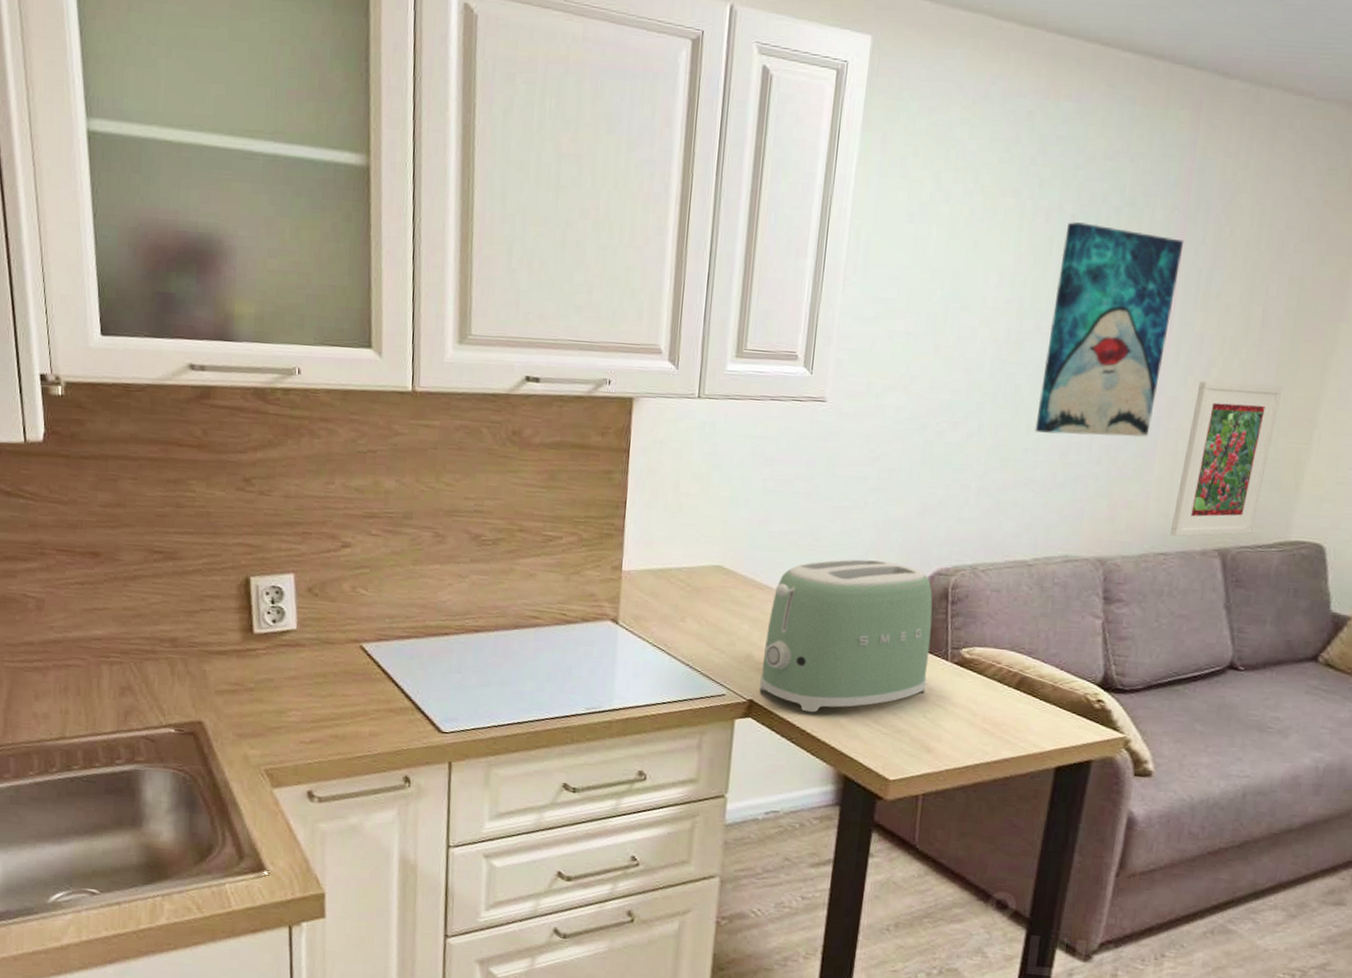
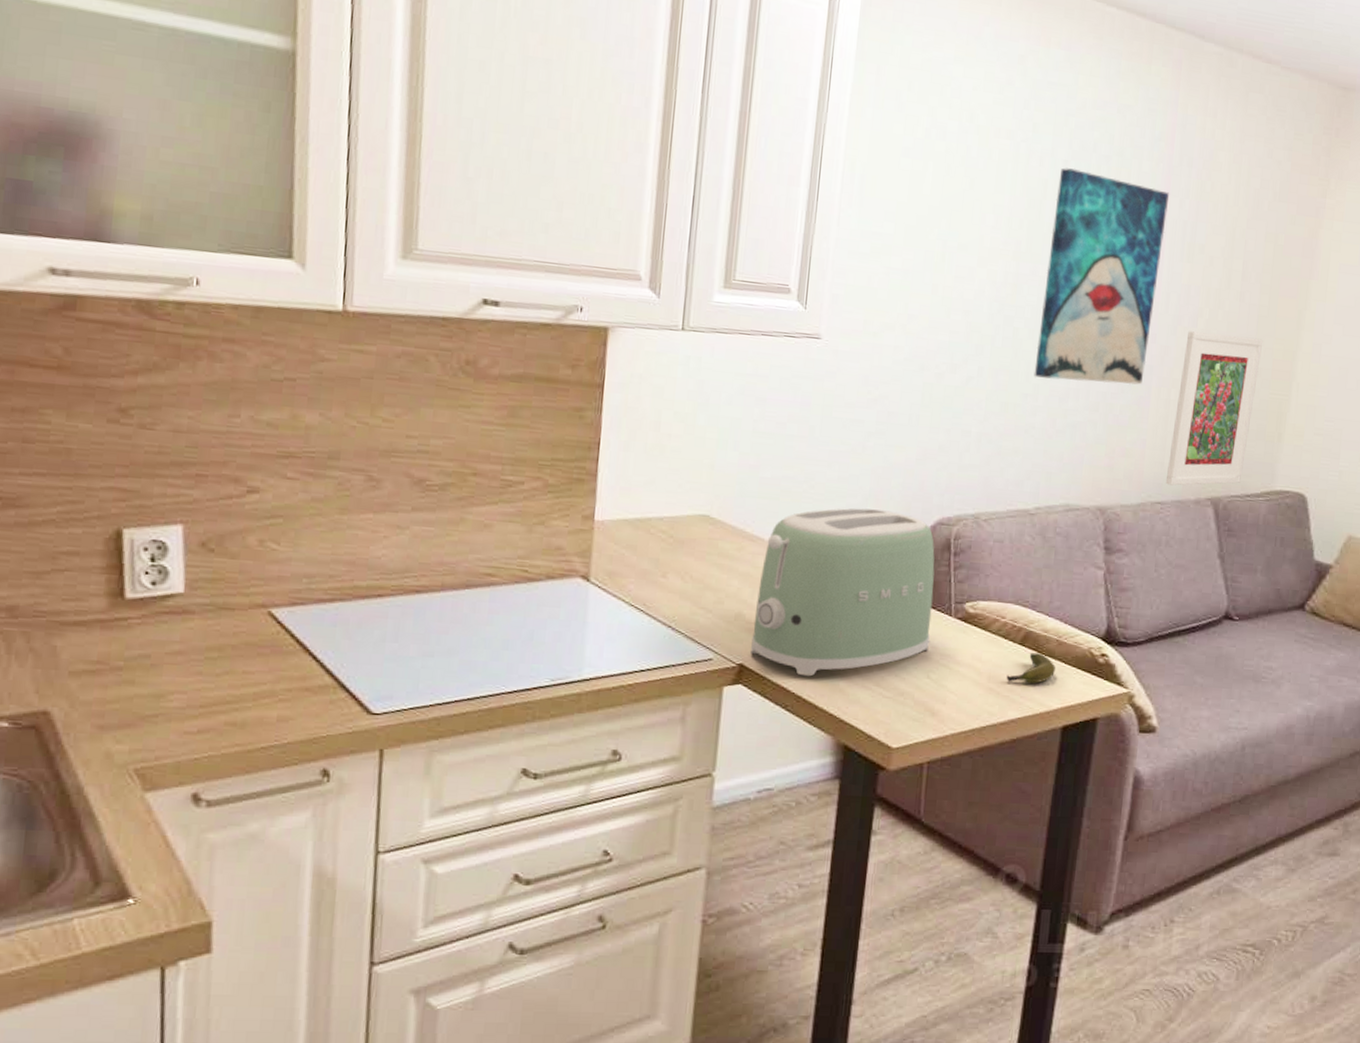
banana: none [1000,696,1051,726] -> present [1006,652,1056,684]

